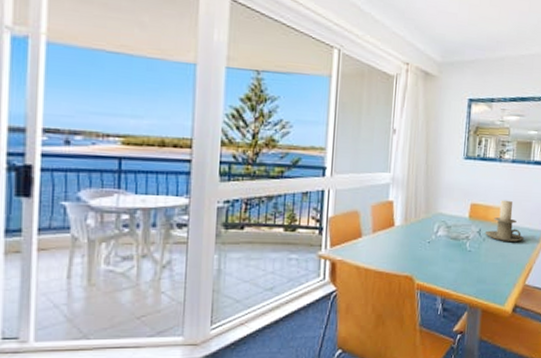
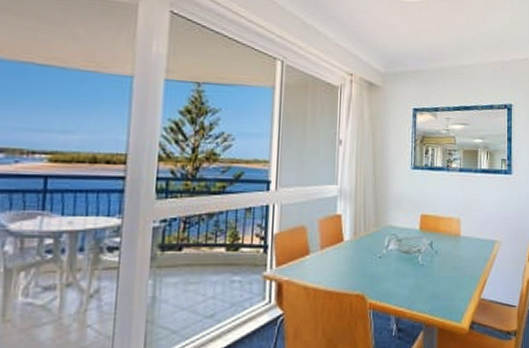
candle holder: present [484,200,525,242] -> none [436,210,477,253]

